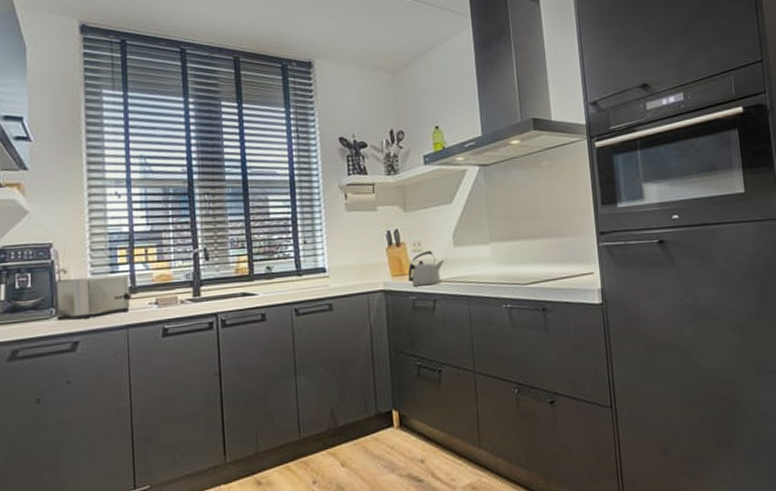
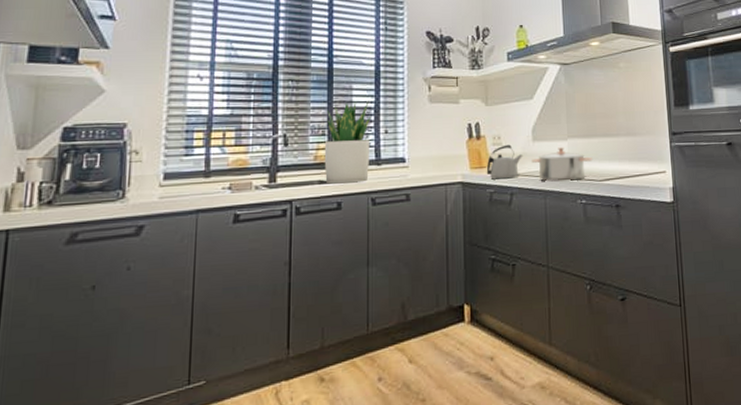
toaster: present [54,274,132,321] -> none [122,158,205,204]
planter: none [244,212,291,297] -> present [324,101,371,185]
cooking pot: none [453,251,518,287] -> present [531,147,594,182]

